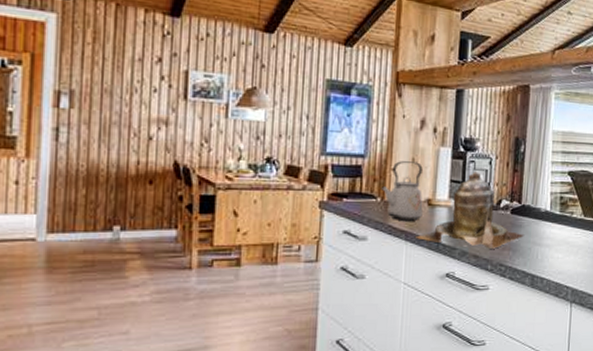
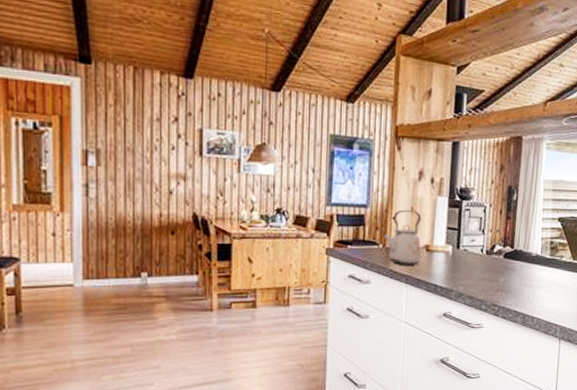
teapot: present [416,172,525,249] -> none [415,219,517,290]

